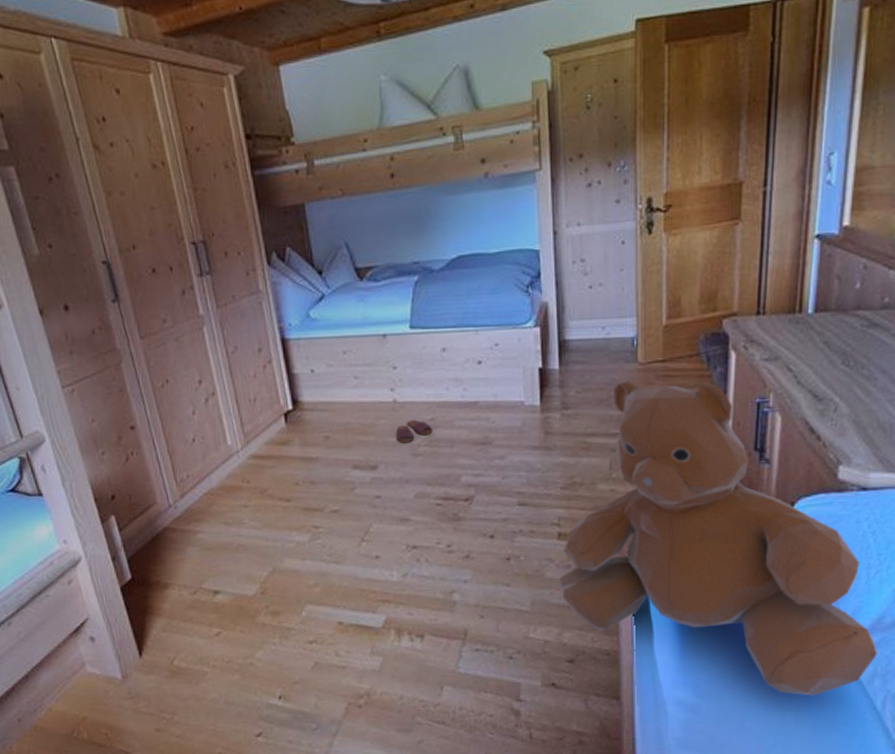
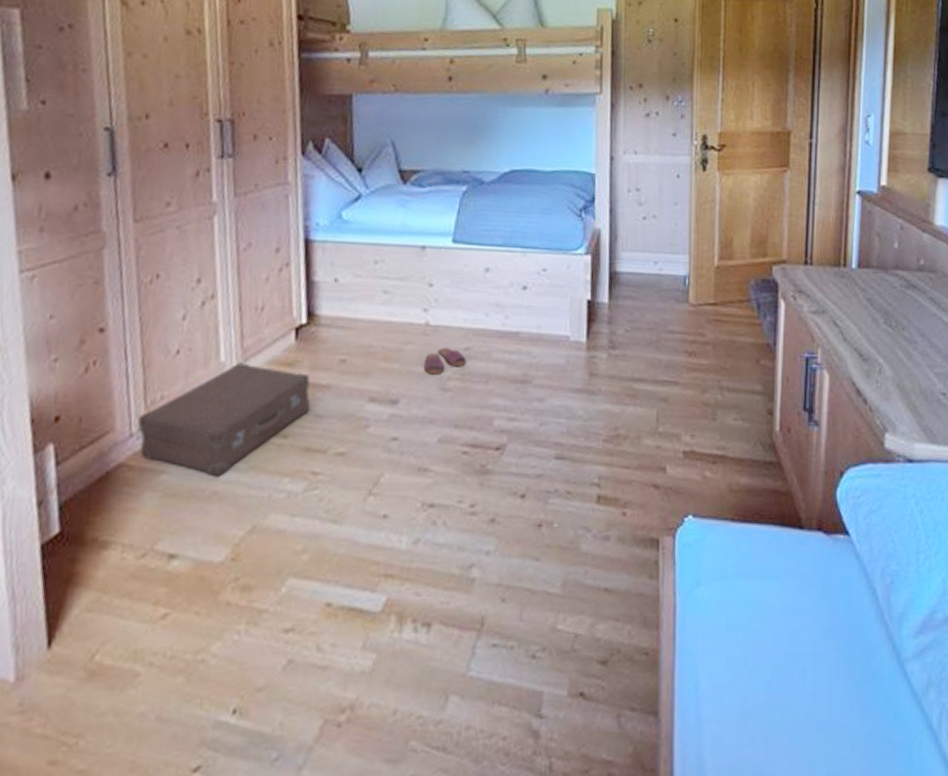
suitcase: none [172,445,306,534] -> present [137,363,311,477]
teddy bear: present [558,380,878,696] -> none [594,322,932,711]

